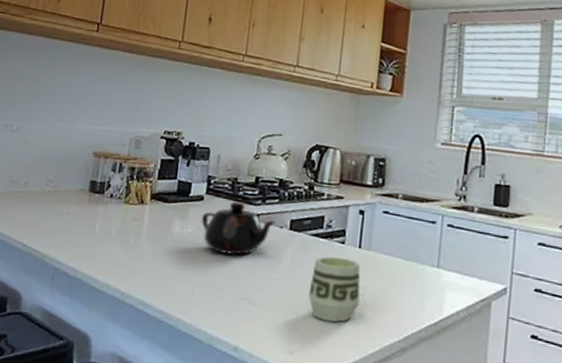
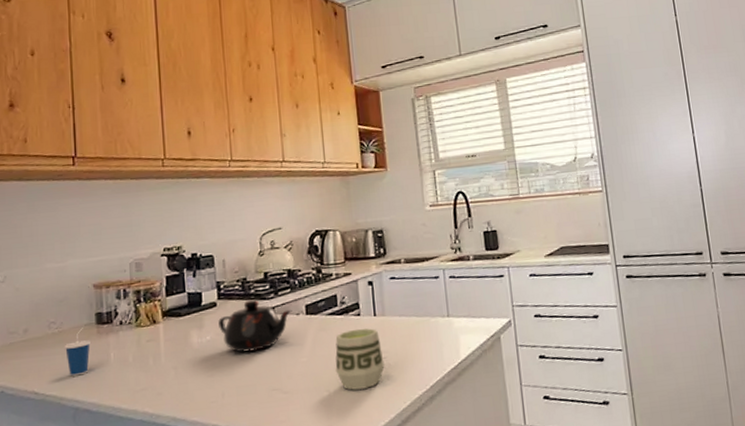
cup: none [56,191,81,238] -> present [64,326,91,377]

